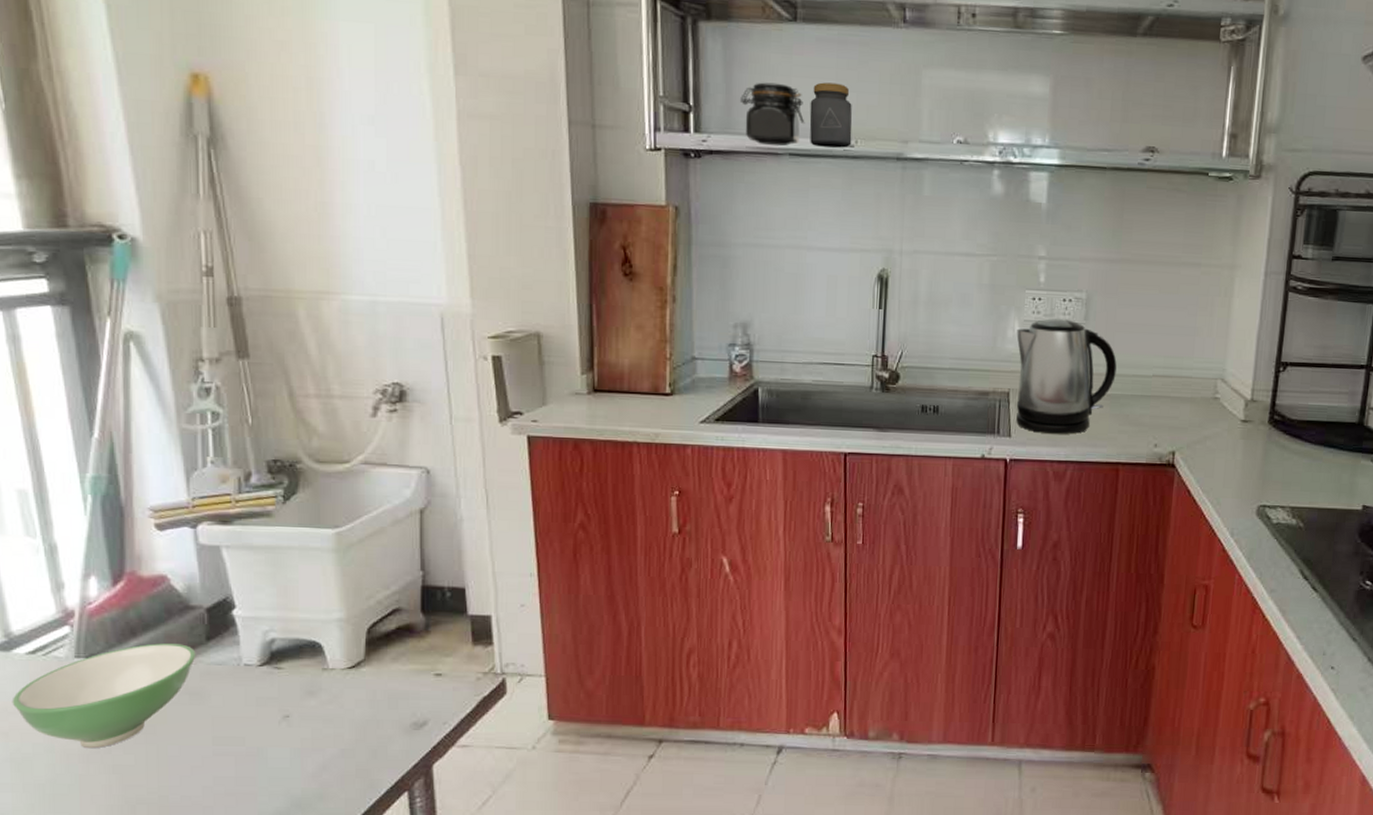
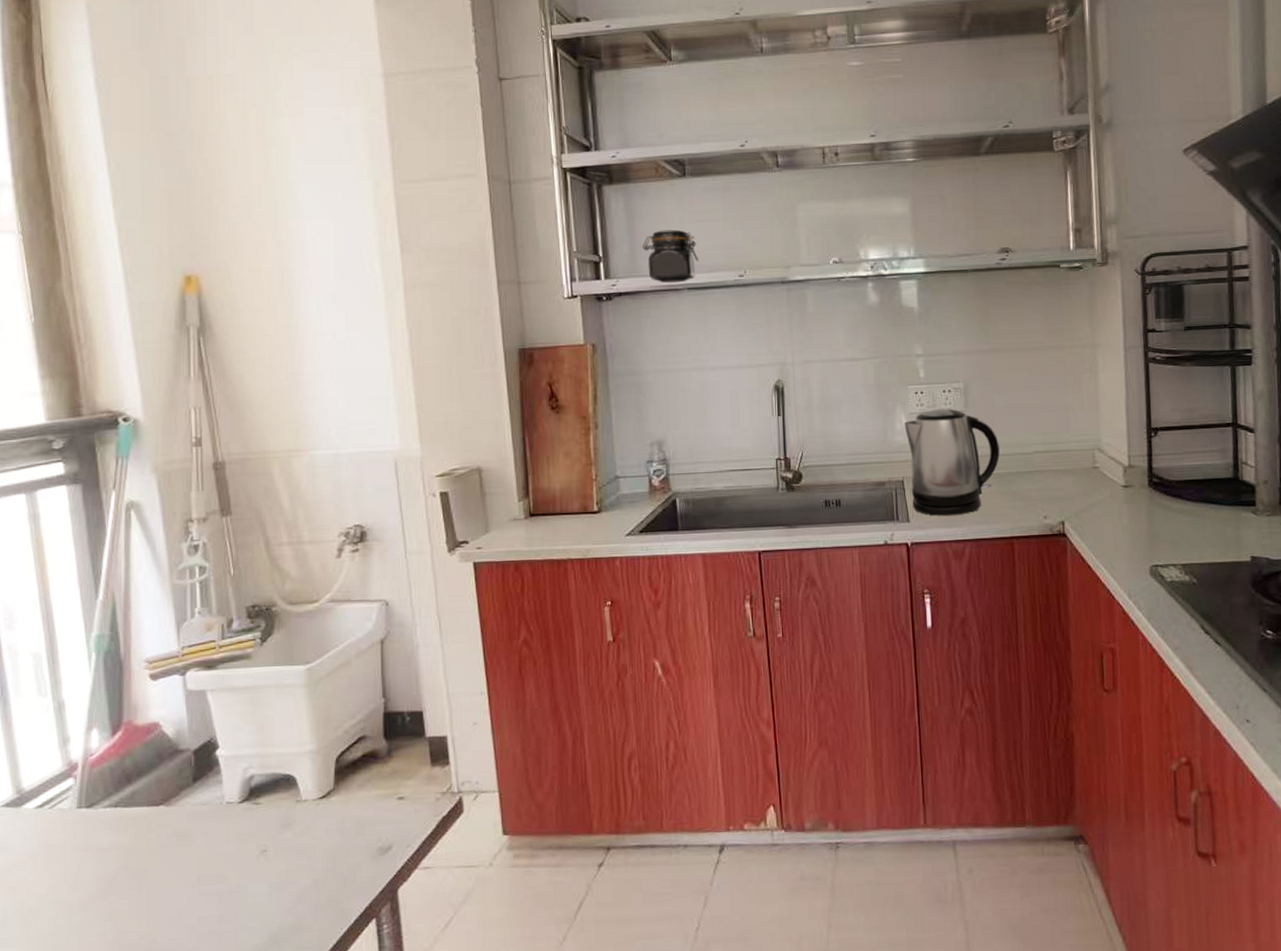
bowl: present [12,643,196,749] -> none [21,787,184,898]
jar: present [809,82,853,148] -> none [702,224,741,279]

